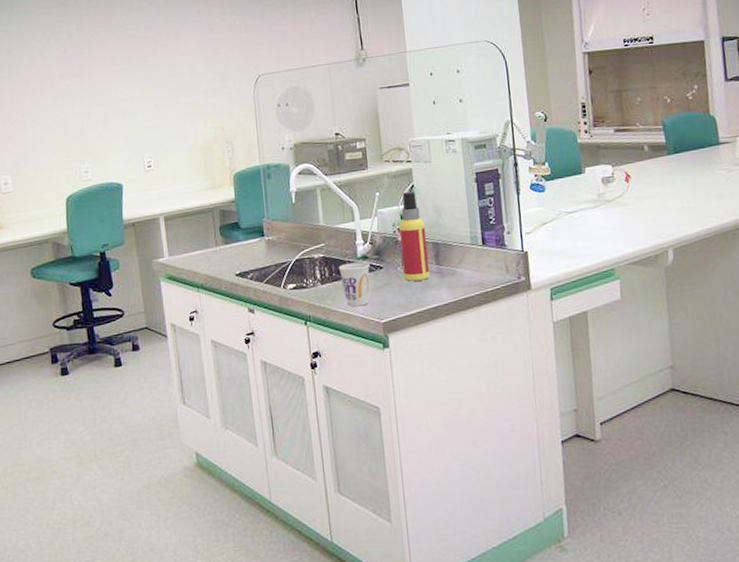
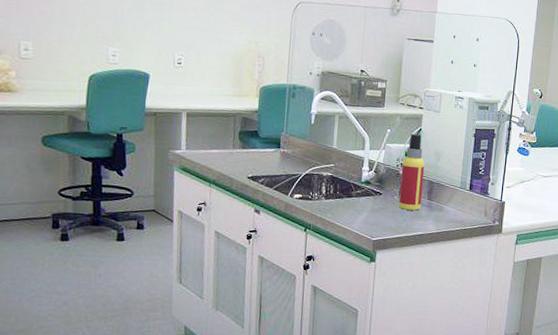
cup: present [338,262,370,307] -> none [342,185,371,224]

